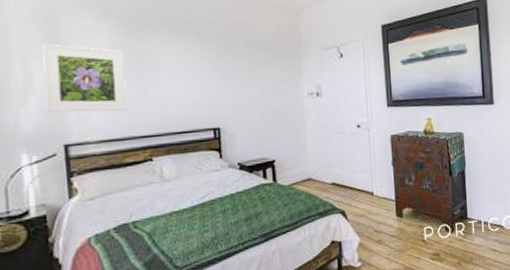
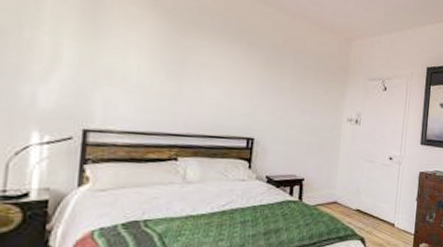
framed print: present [42,43,128,113] -> none [71,21,166,106]

